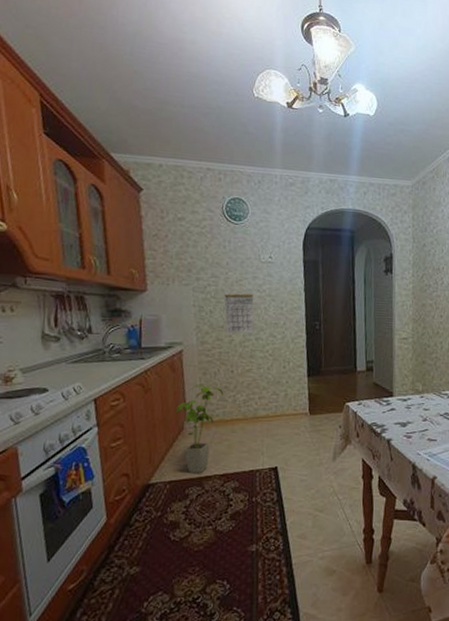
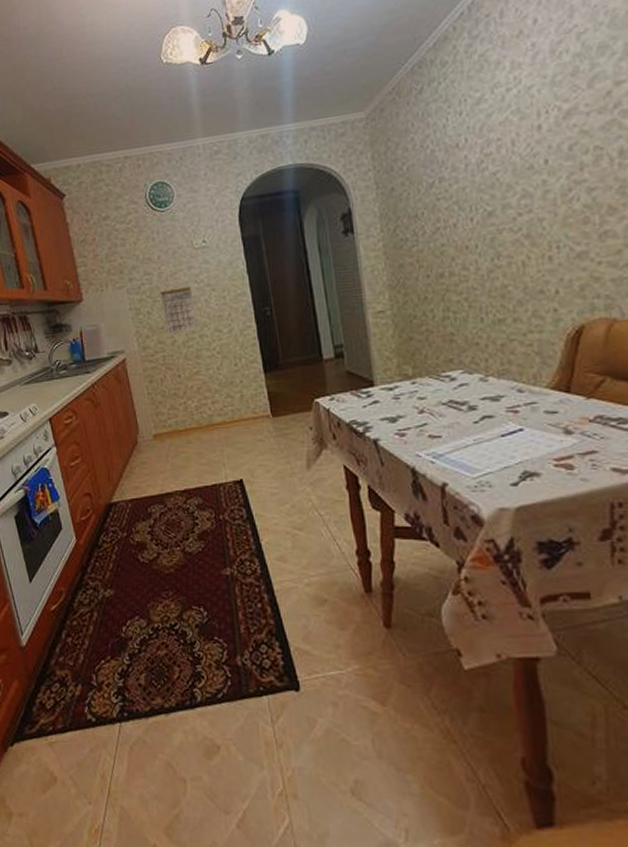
house plant: present [176,384,224,473] -> none [128,394,174,490]

